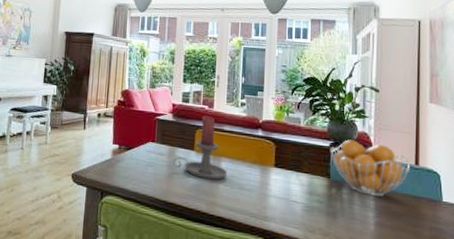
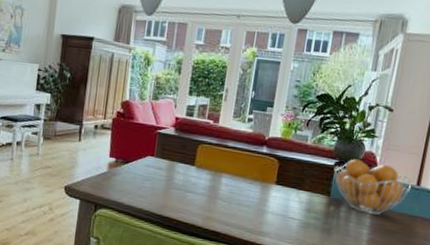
candle holder: present [173,115,228,180] -> none [171,130,227,196]

